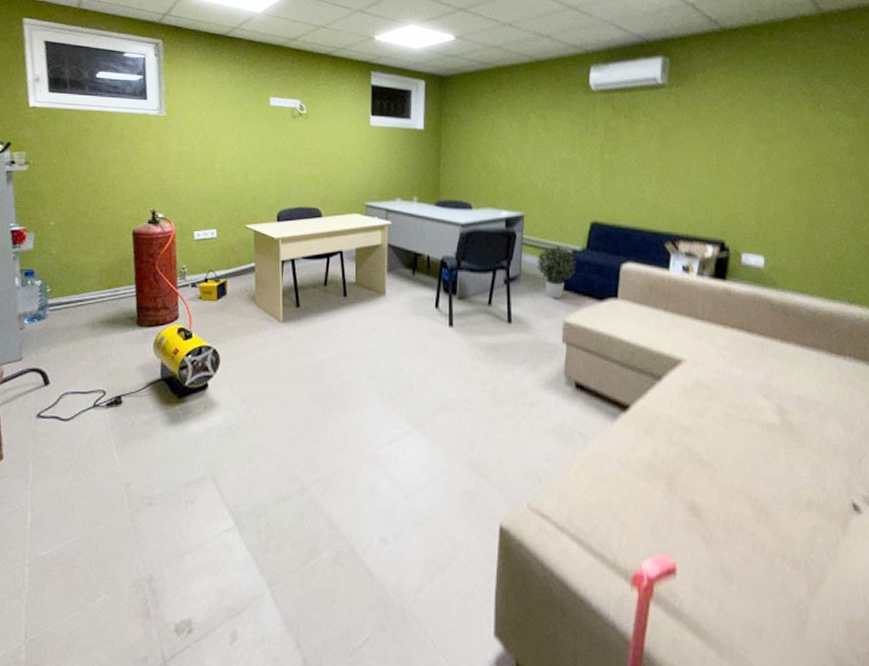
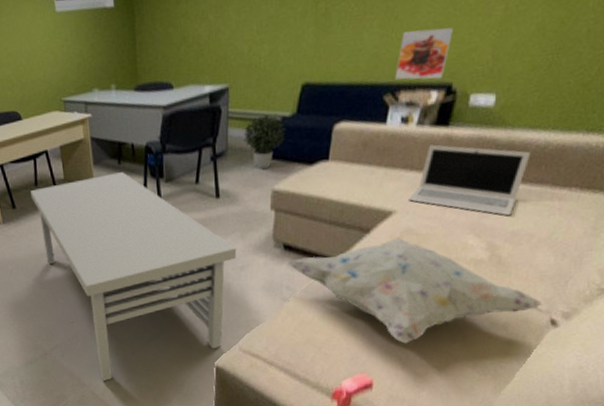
coffee table: none [318,283,527,534] -> present [30,172,237,381]
decorative pillow: none [579,389,842,518] -> present [287,237,543,344]
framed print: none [673,190,721,235] -> present [395,27,455,80]
laptop: none [696,296,804,379] -> present [409,144,531,216]

